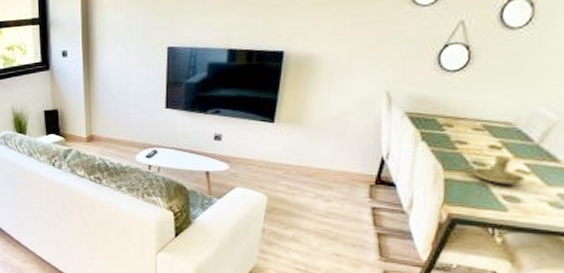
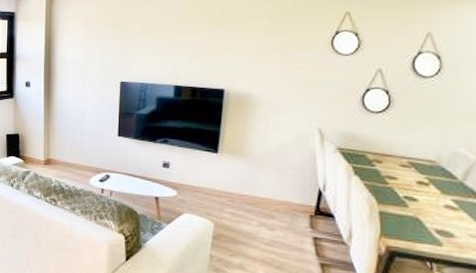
candle holder: present [462,156,525,185] -> none [394,191,454,220]

